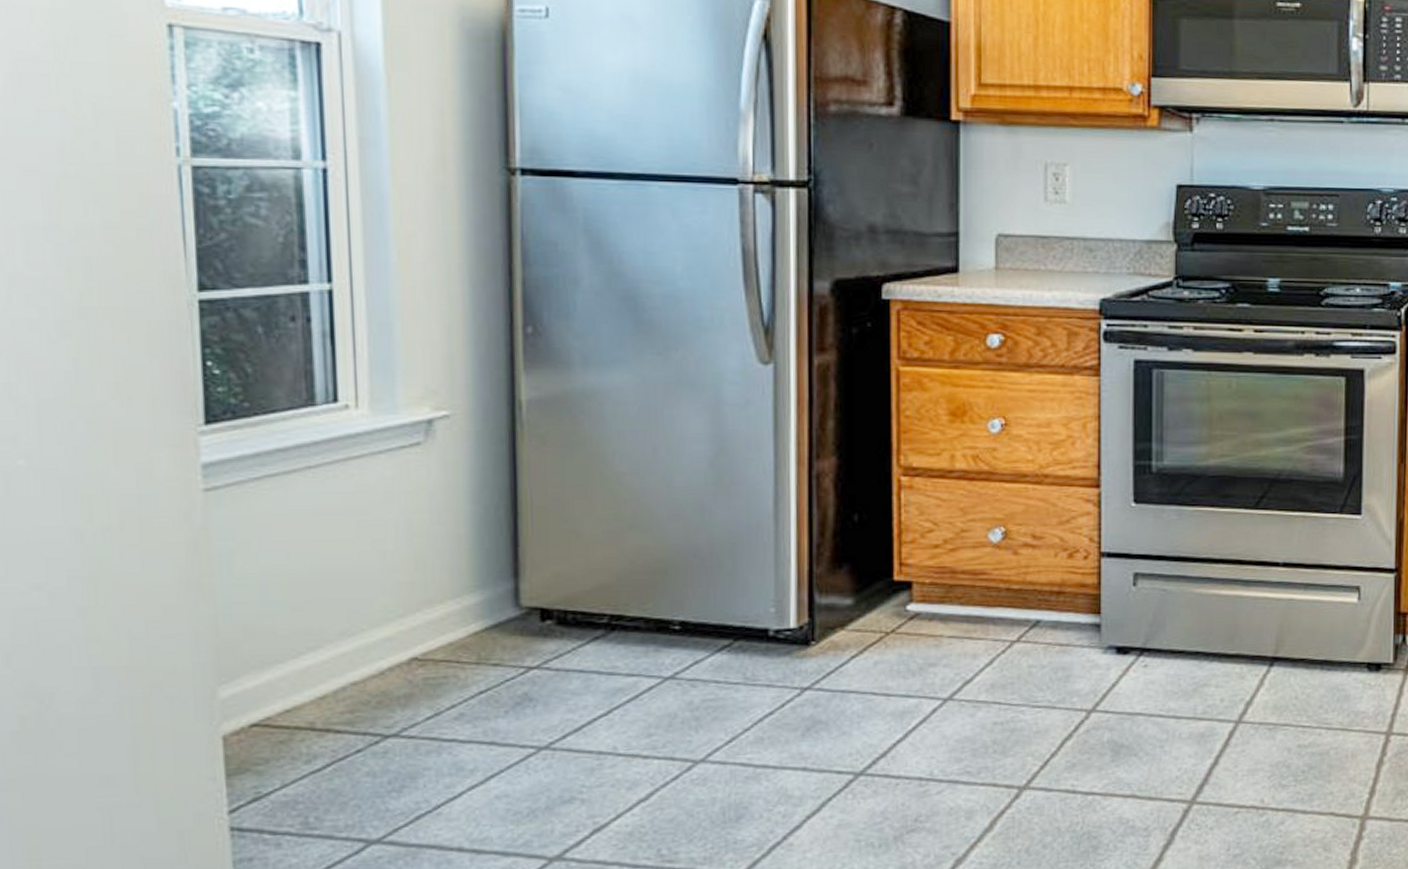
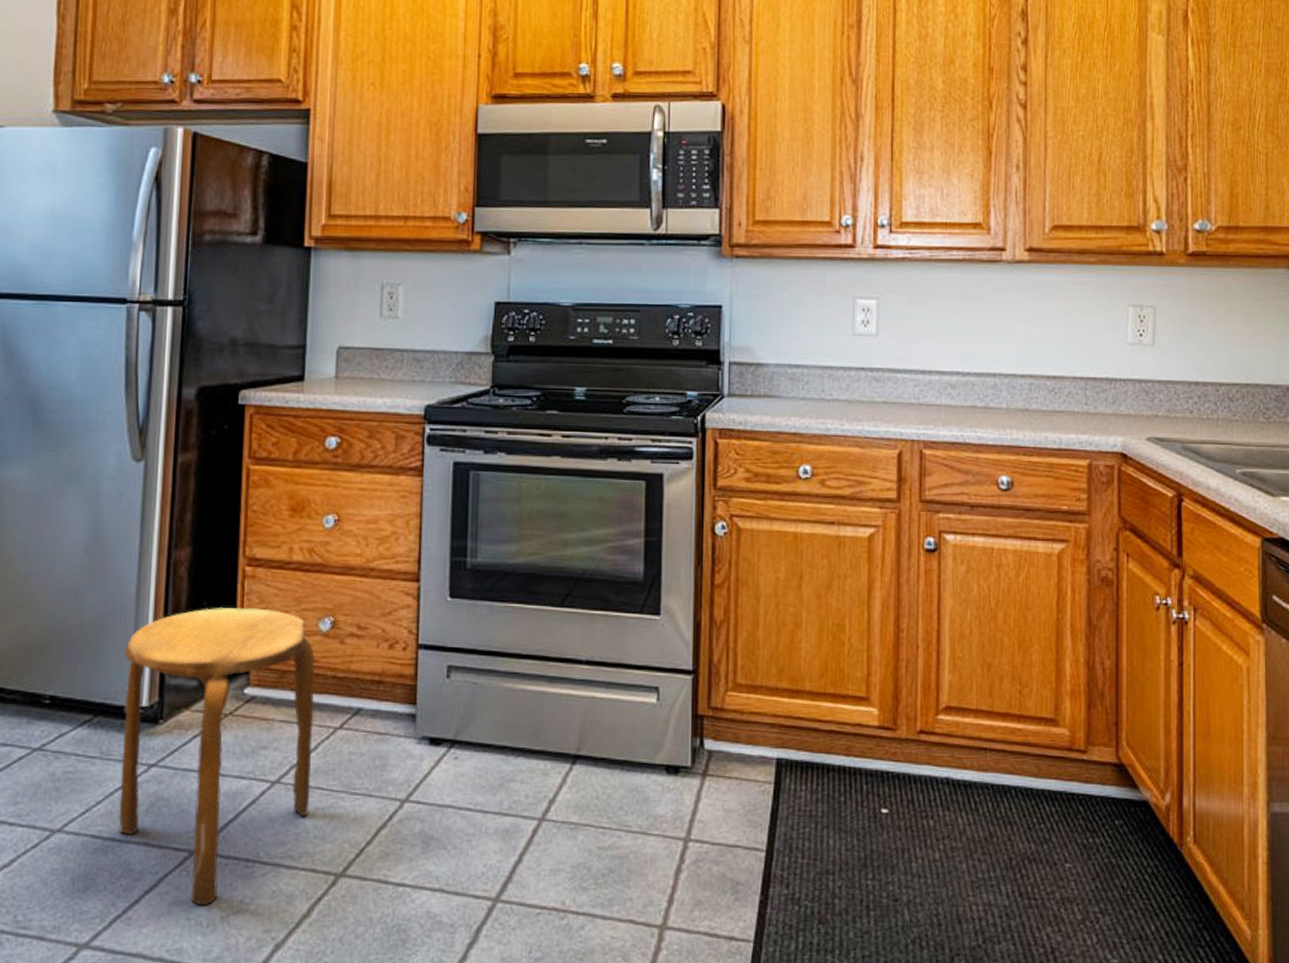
stool: none [765,520,987,827] -> present [118,608,315,906]

